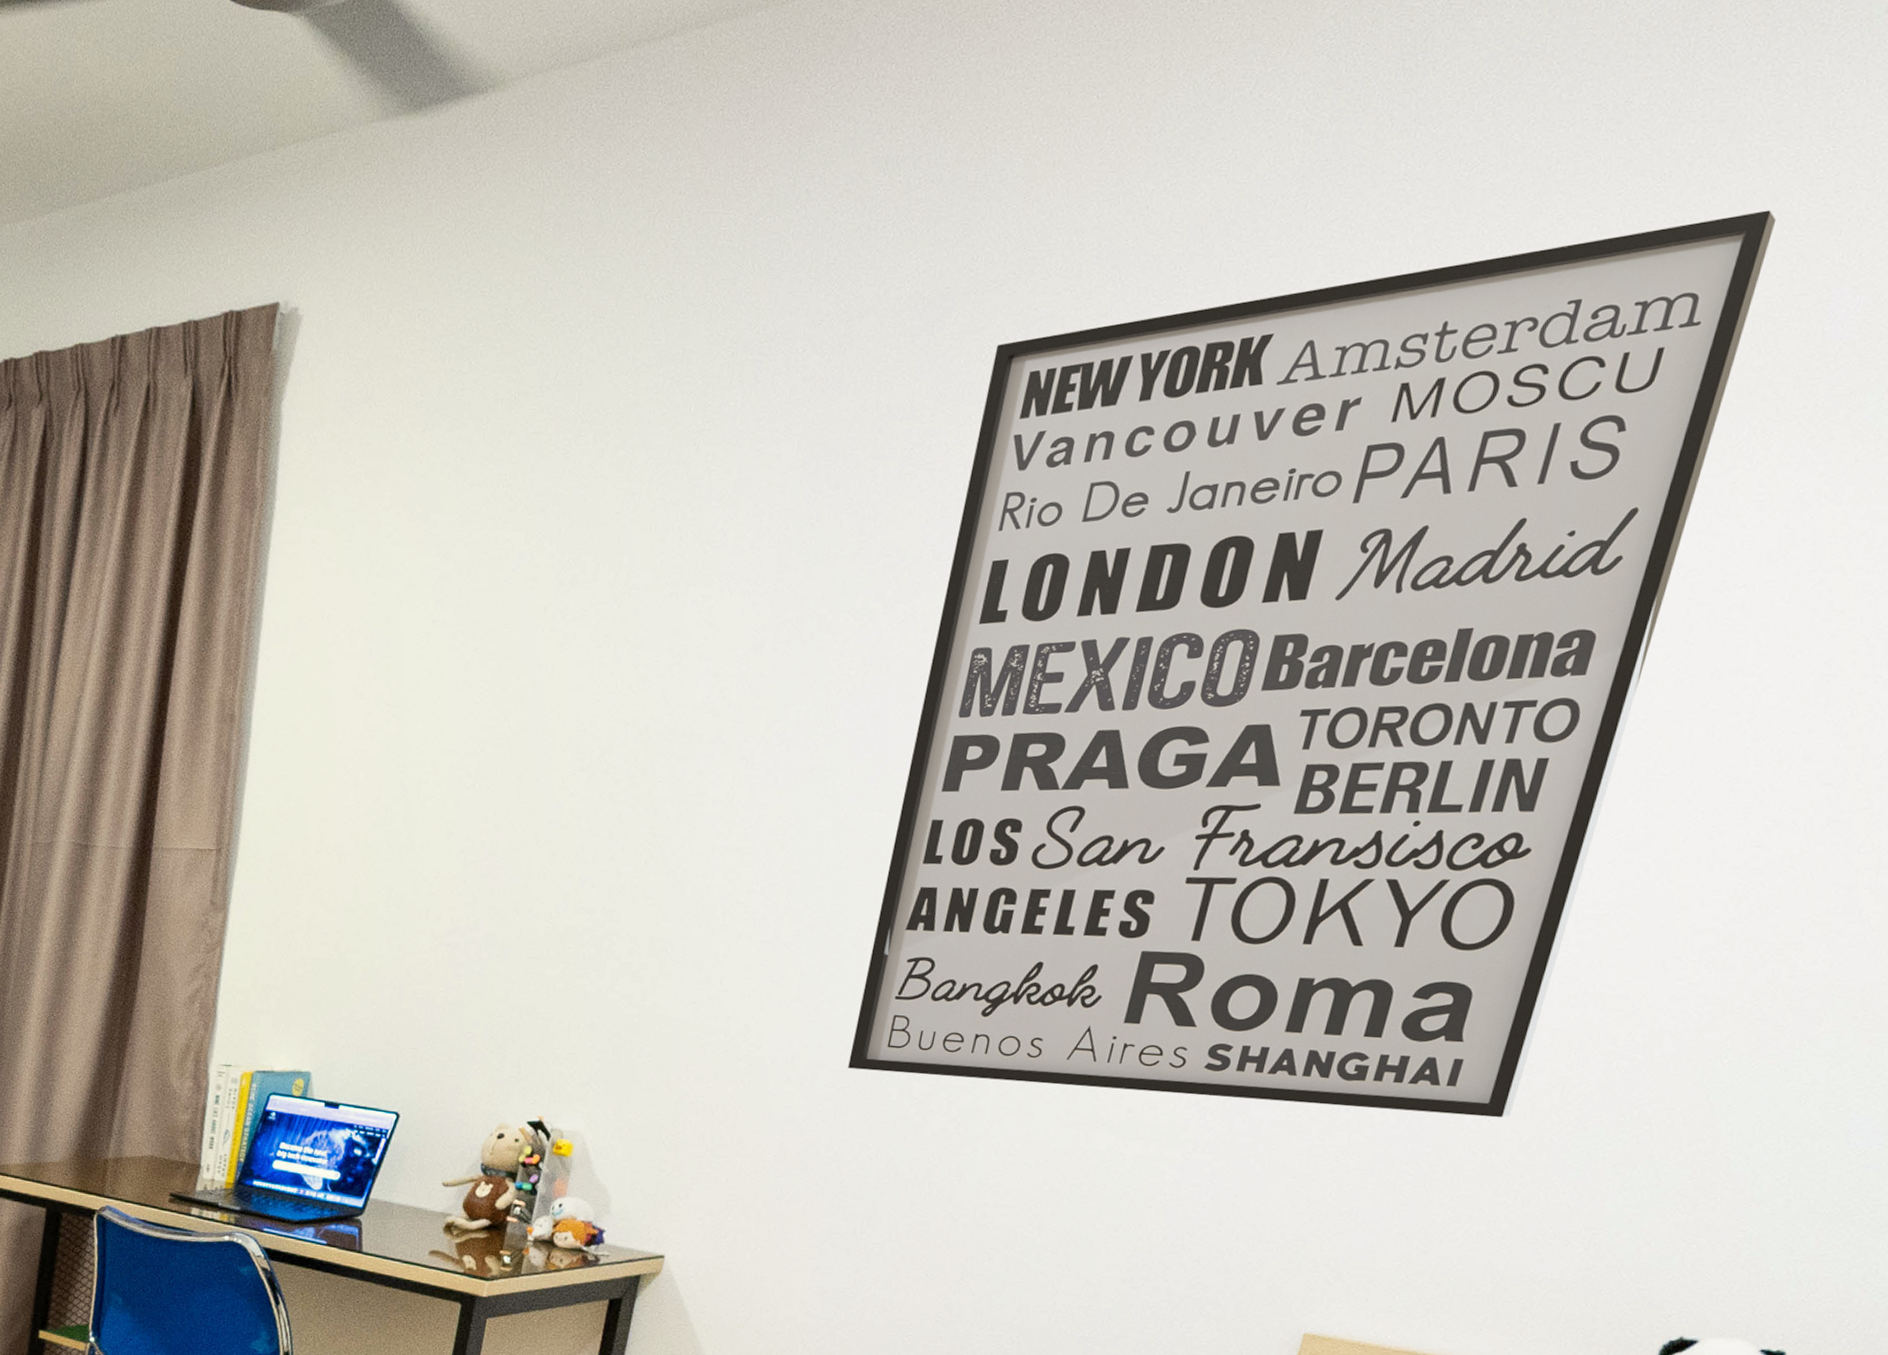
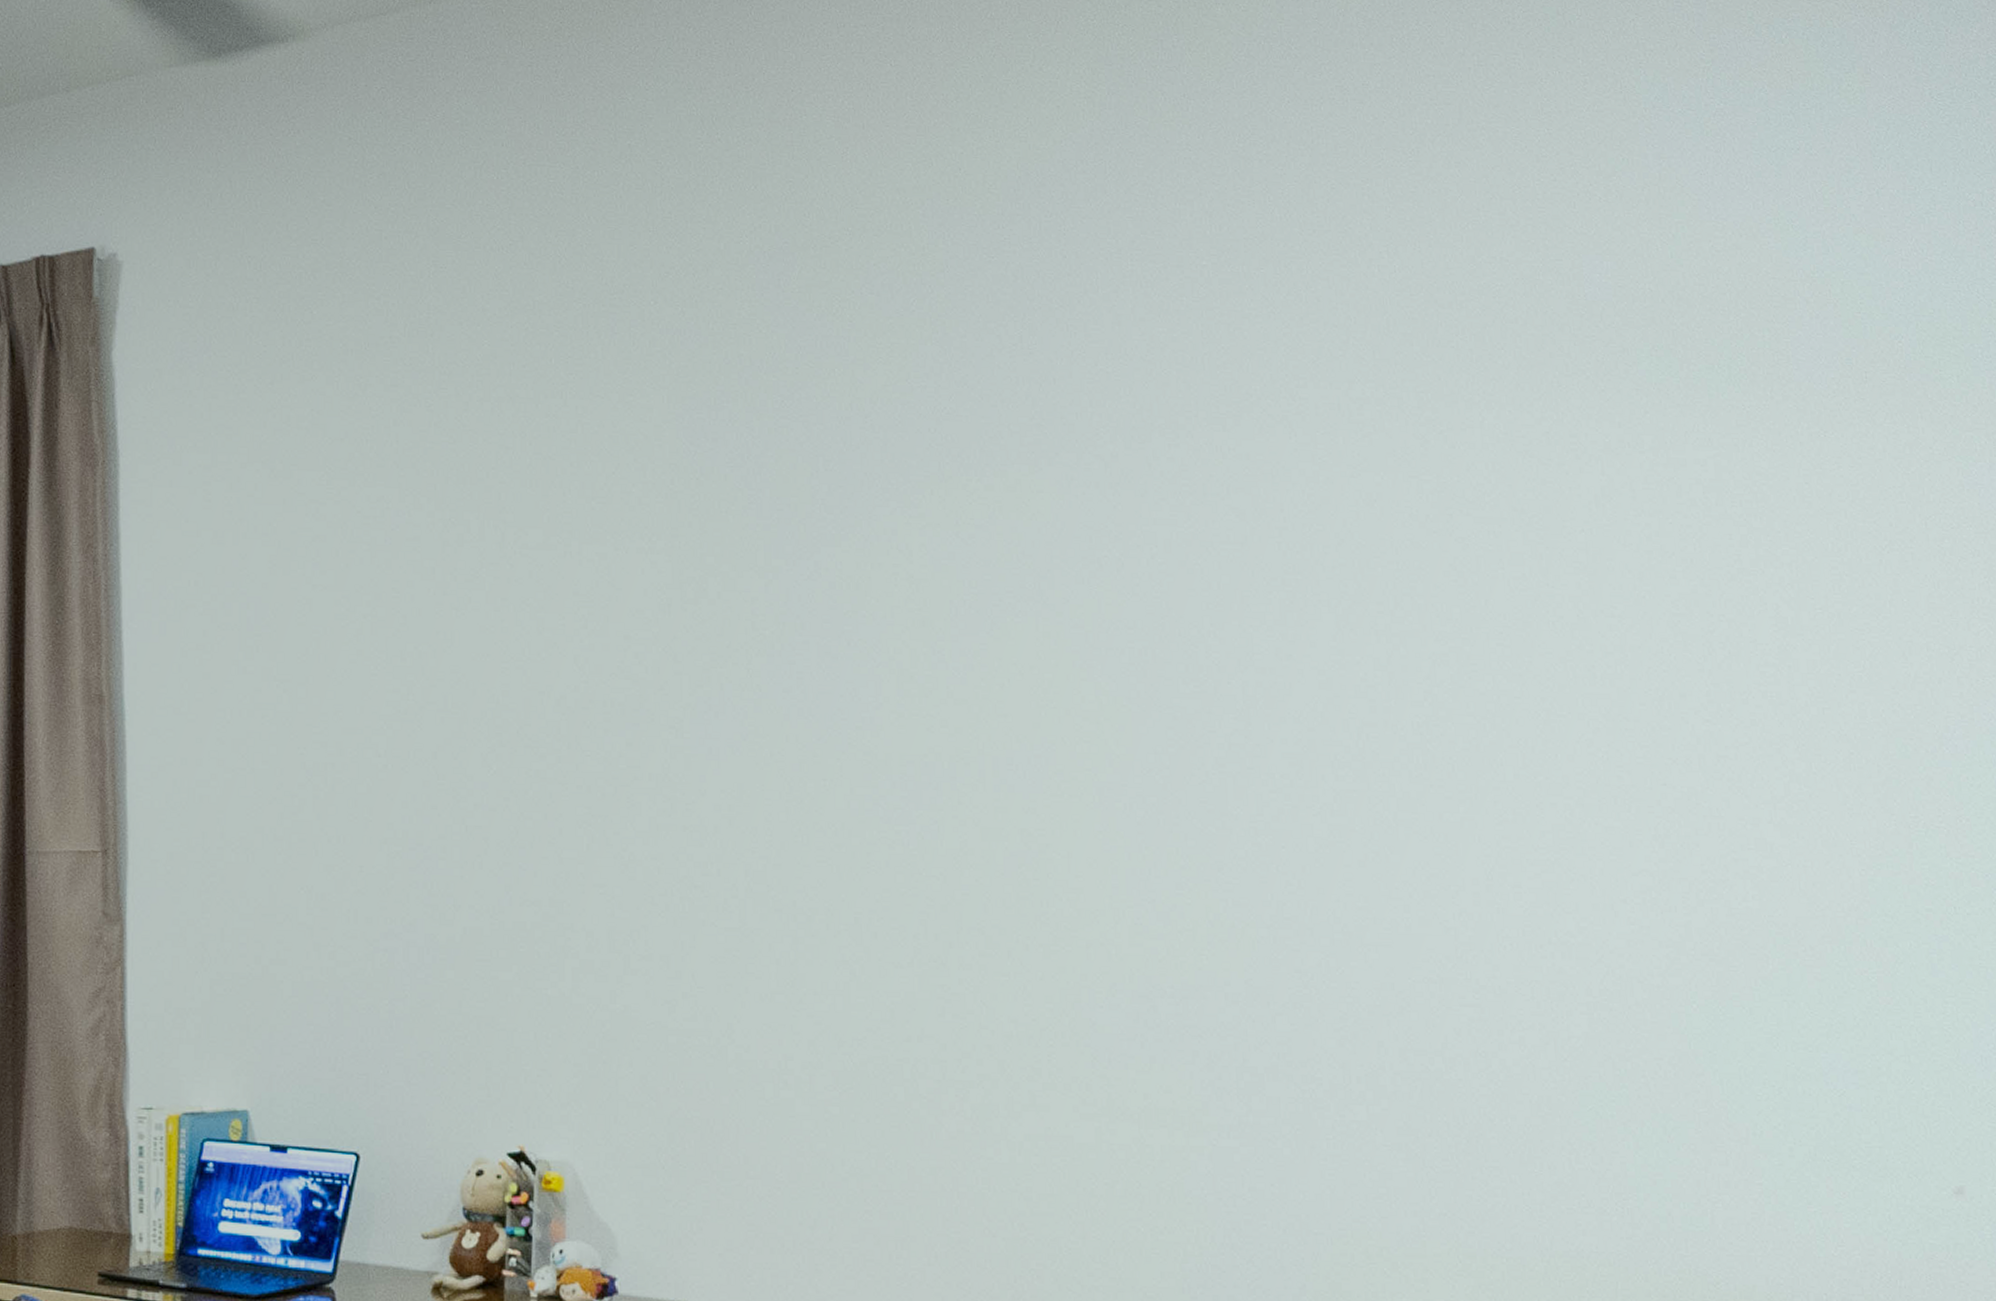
wall art: present [848,210,1777,1118] -> none [844,184,1518,1080]

